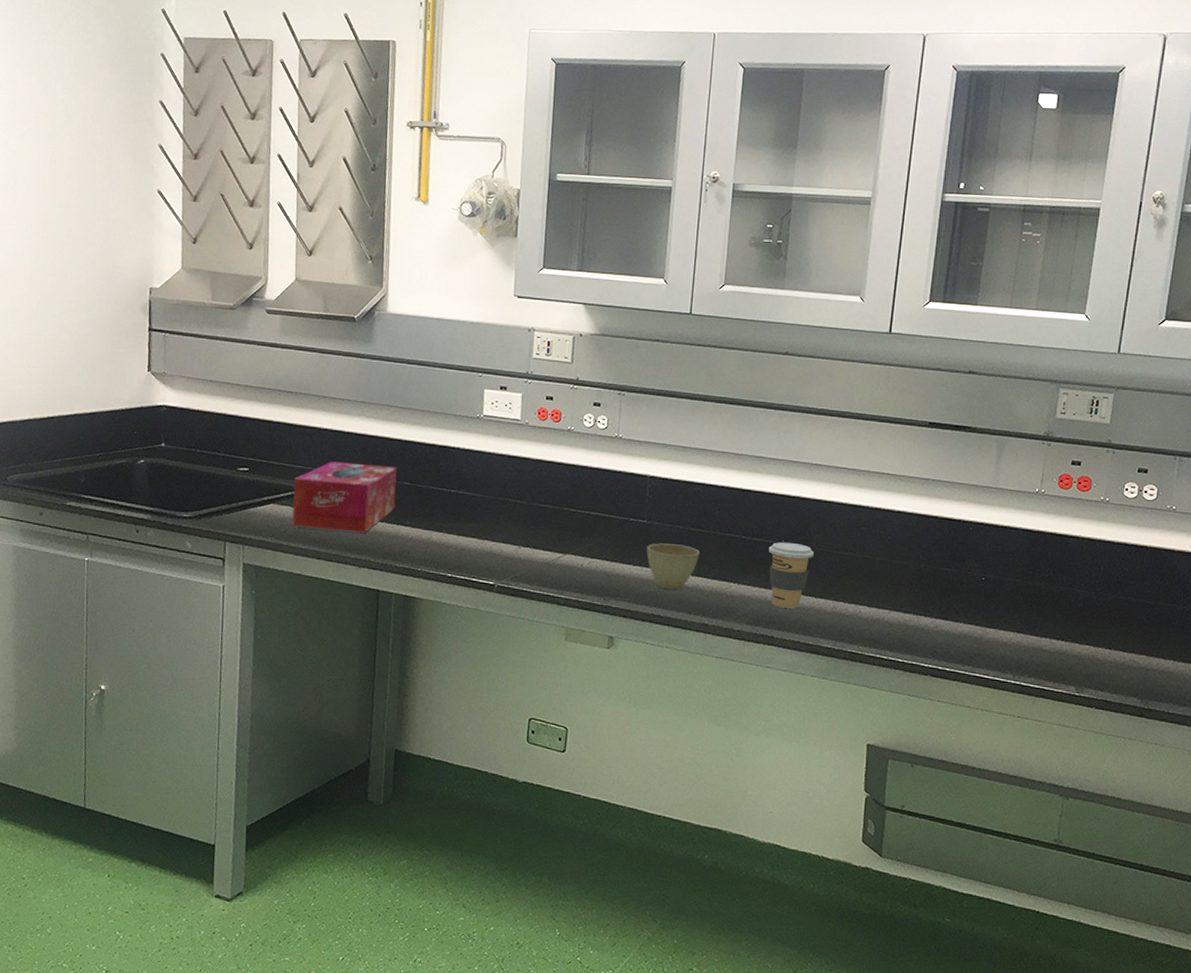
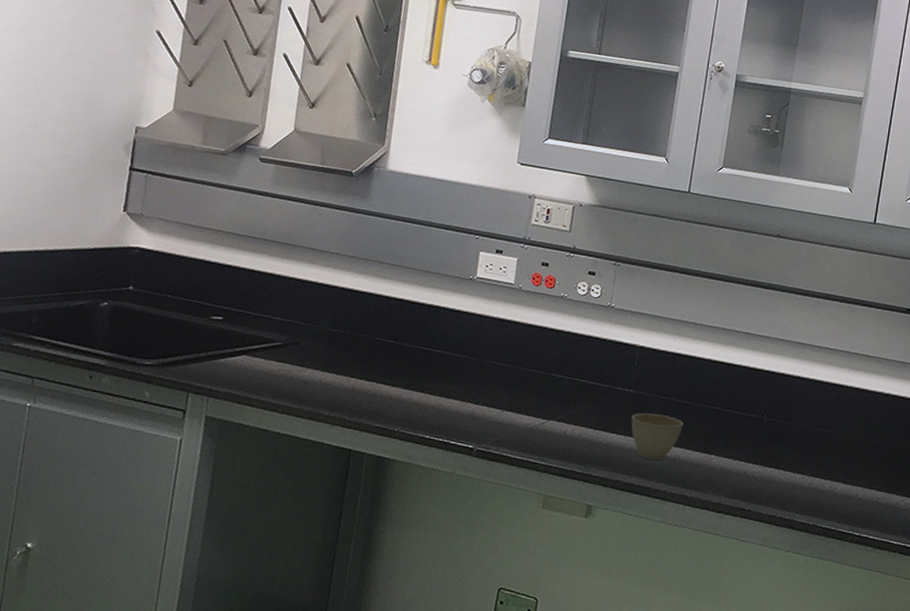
tissue box: present [292,461,397,533] -> none [263,315,383,390]
coffee cup: present [768,542,814,609] -> none [750,417,794,483]

